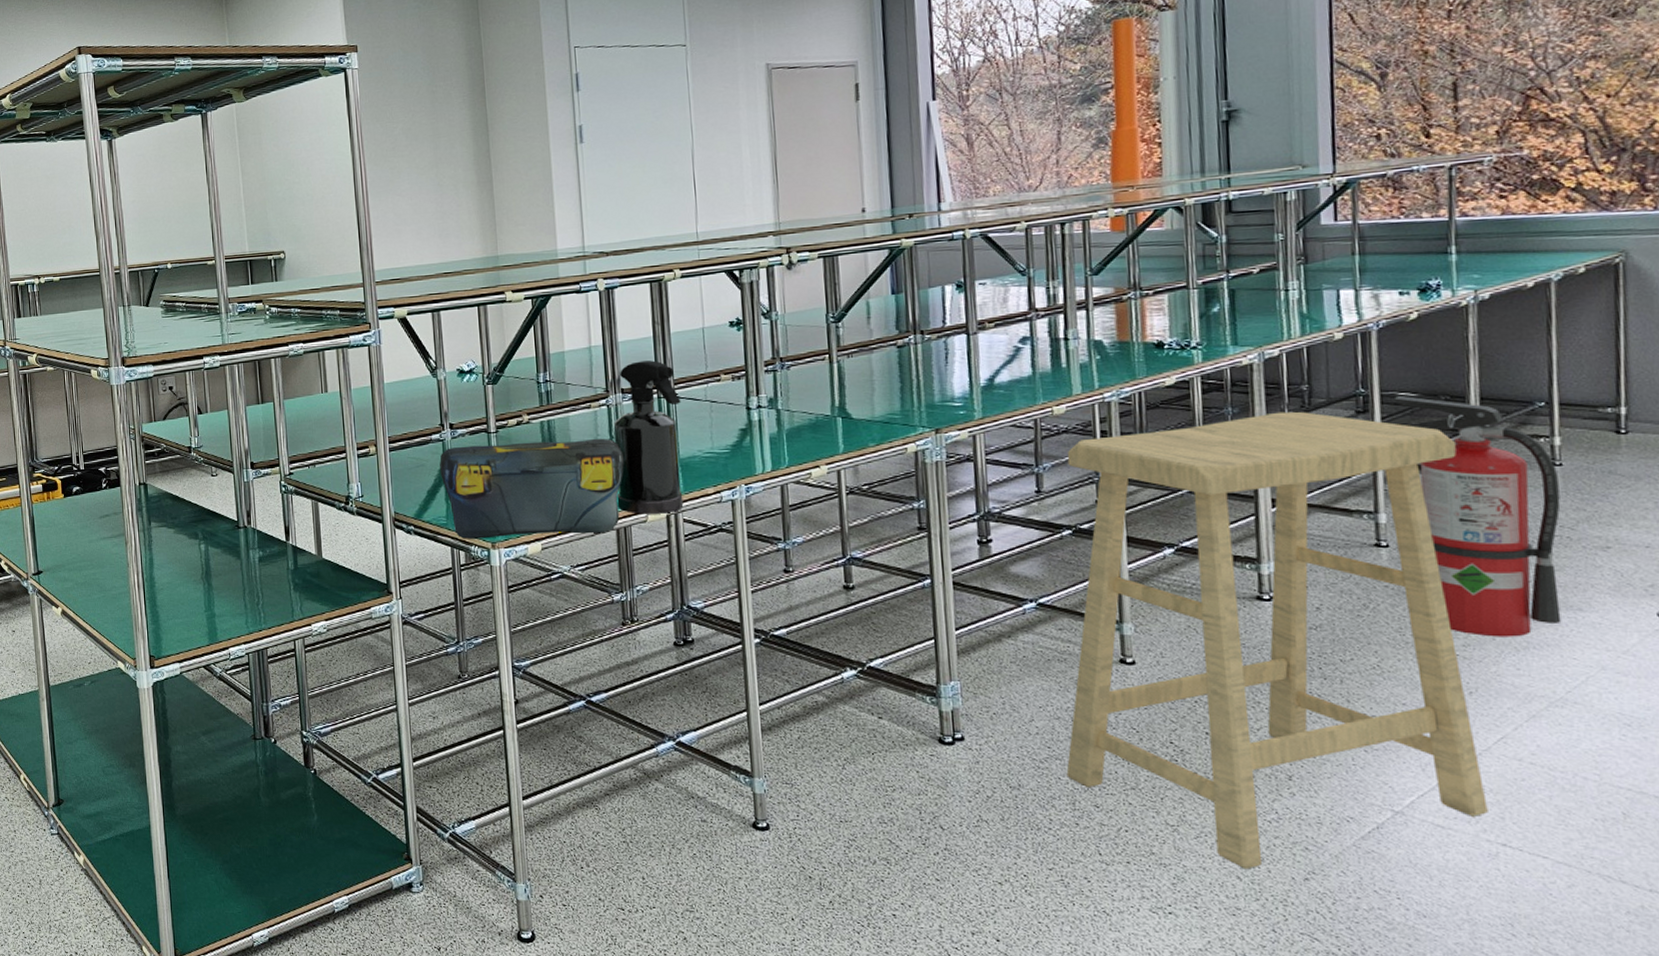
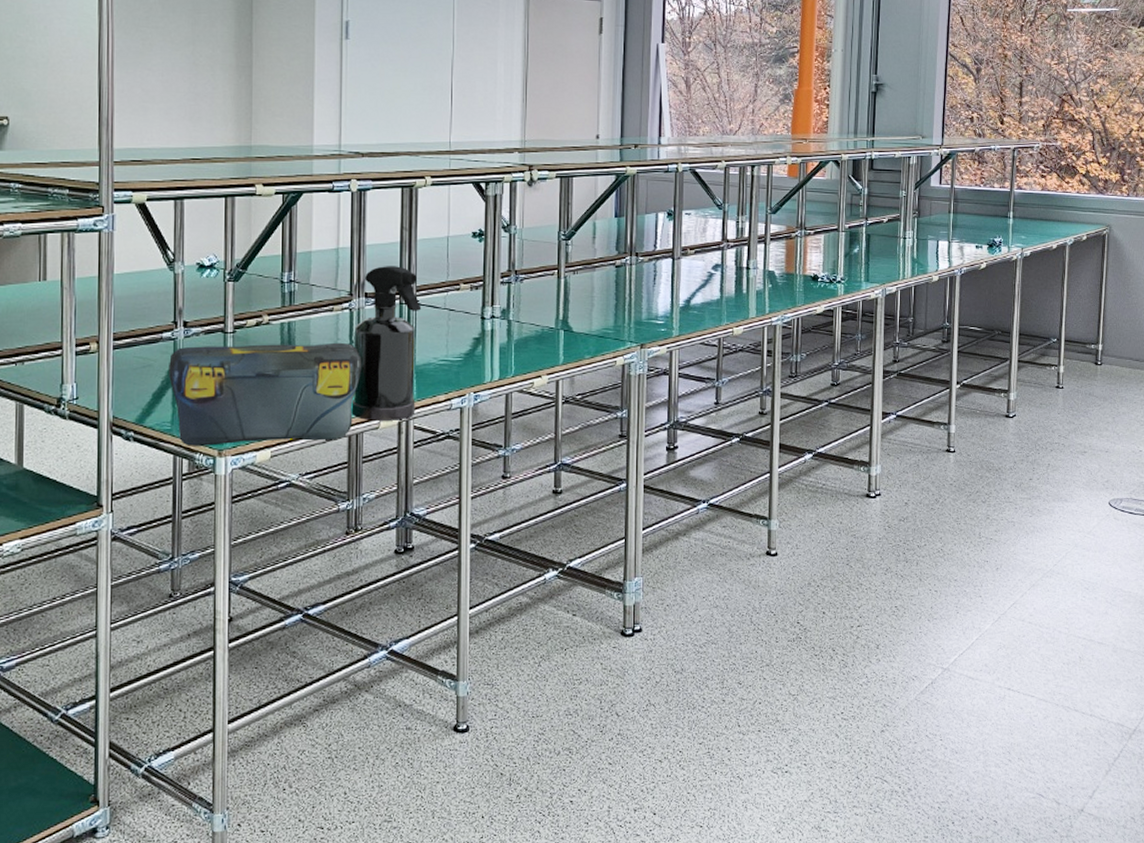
stool: present [1066,411,1488,870] -> none [719,339,1002,728]
fire extinguisher: present [1393,396,1562,637] -> none [966,330,1060,524]

